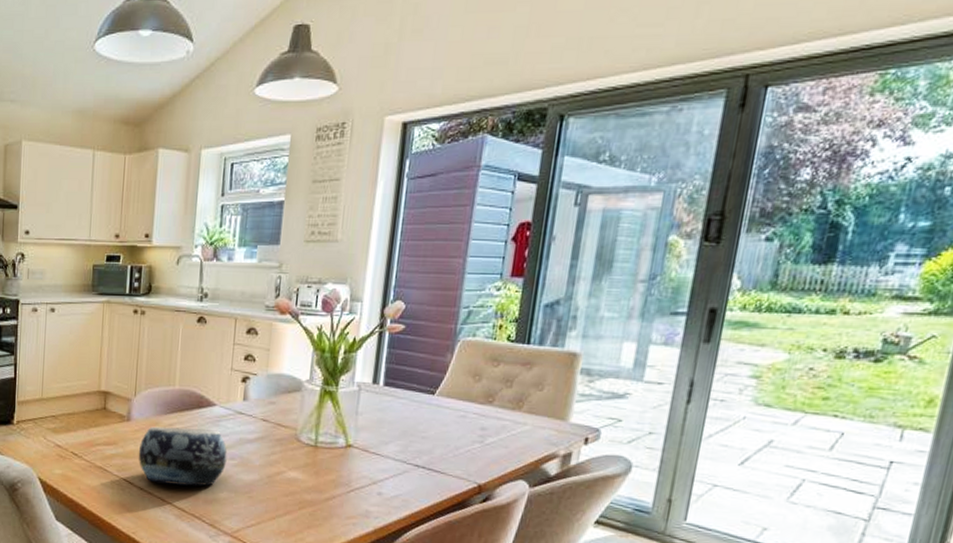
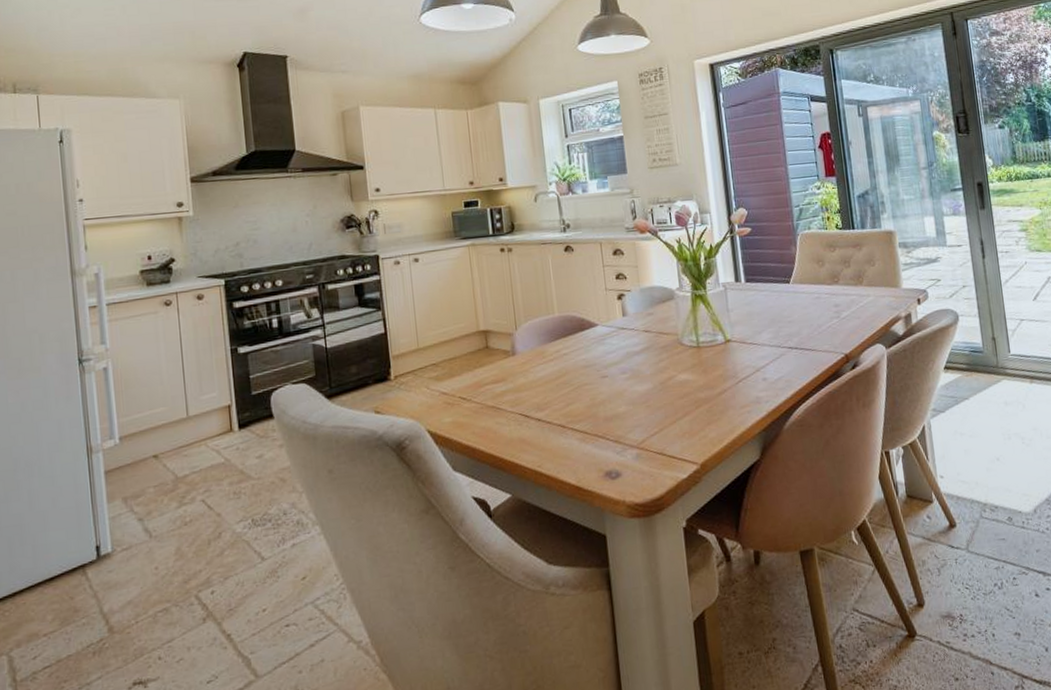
decorative bowl: present [138,426,227,486] -> none [529,349,619,411]

